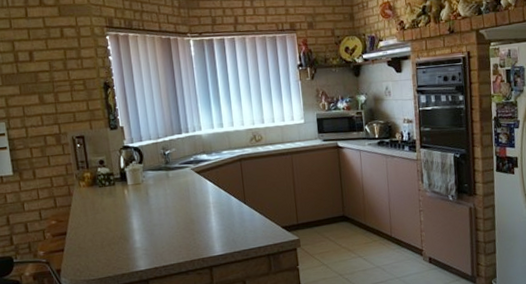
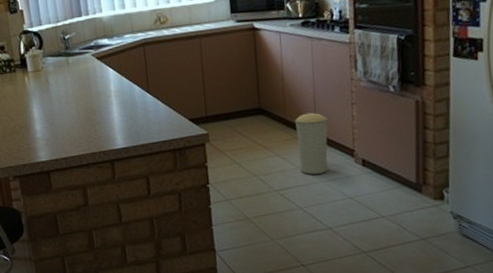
trash can: none [373,218,402,272] -> present [294,112,329,175]

